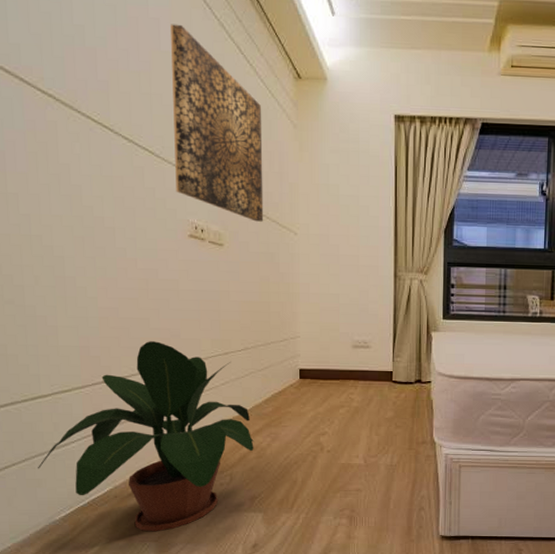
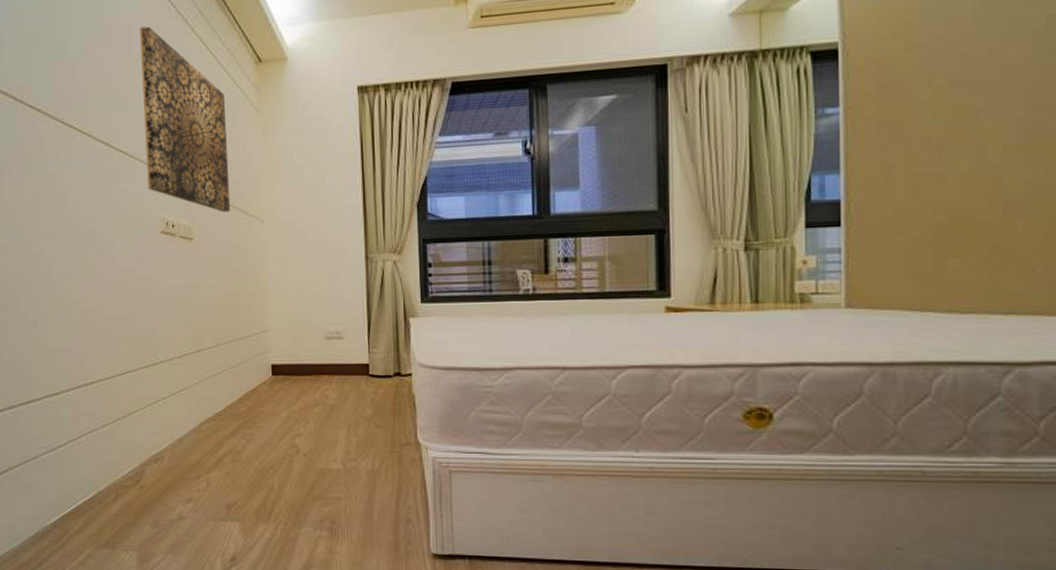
potted plant: present [38,341,254,532] -> none [31,341,229,541]

